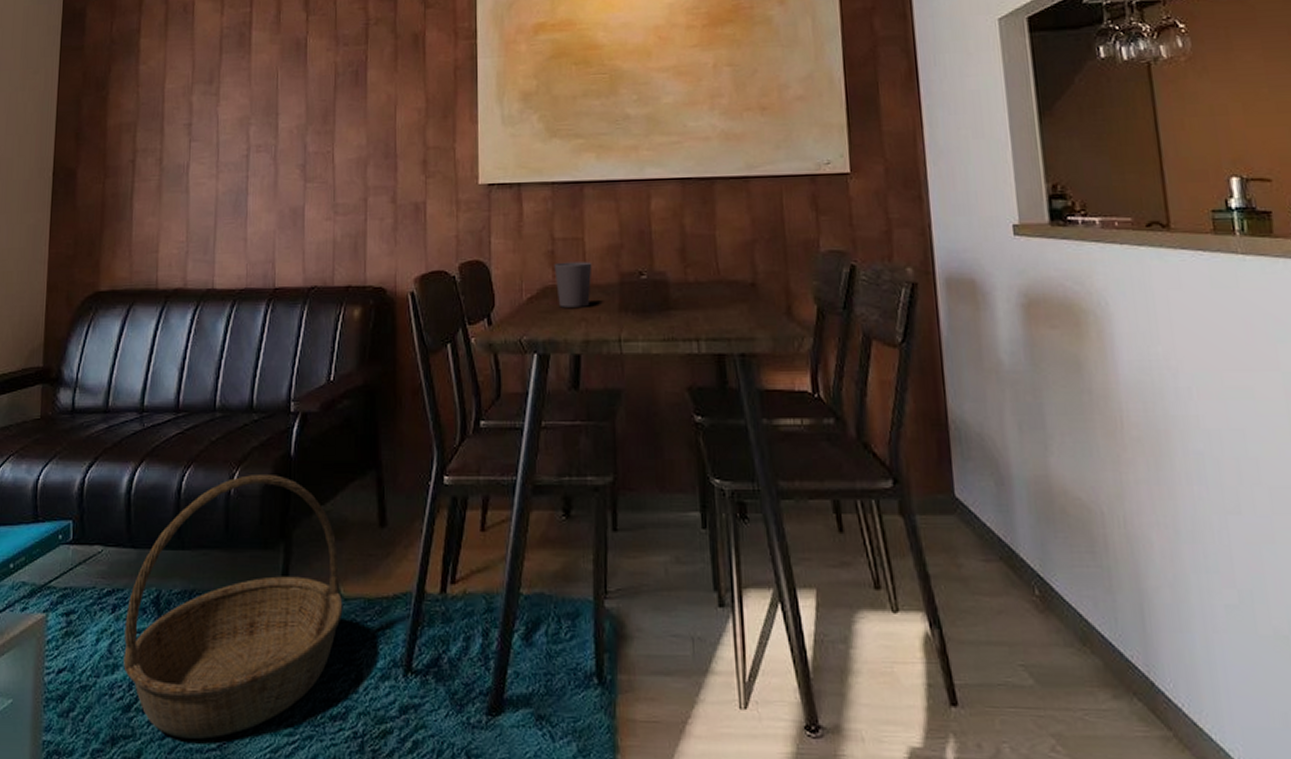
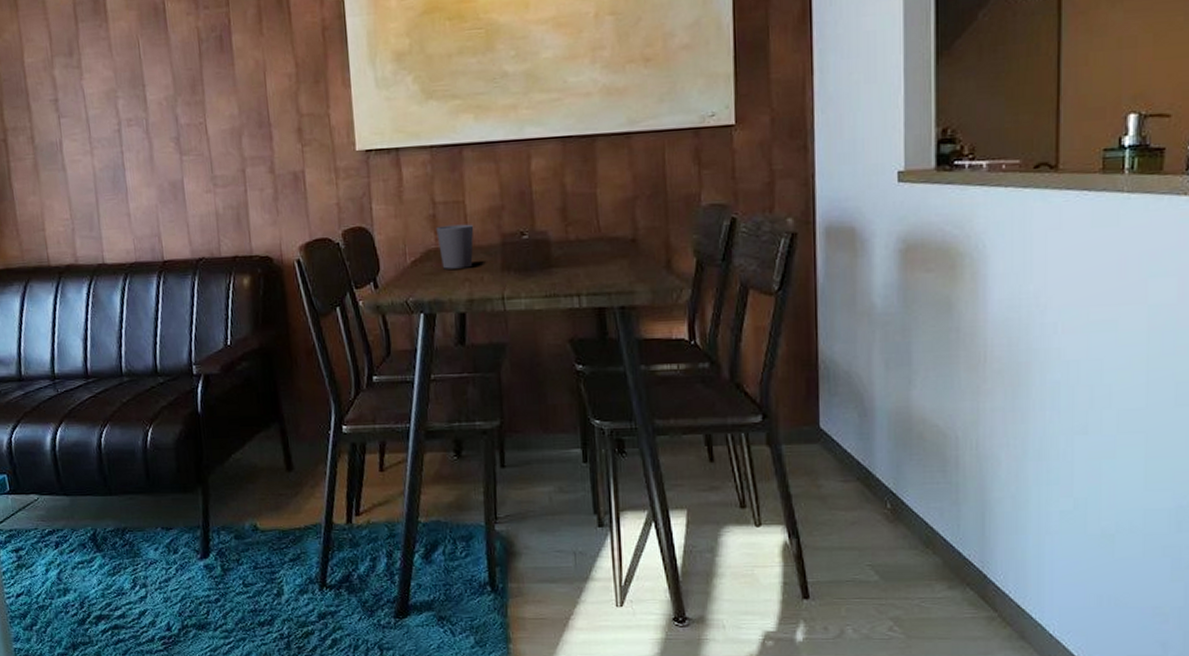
basket: present [123,475,343,739] -> none [68,430,261,643]

